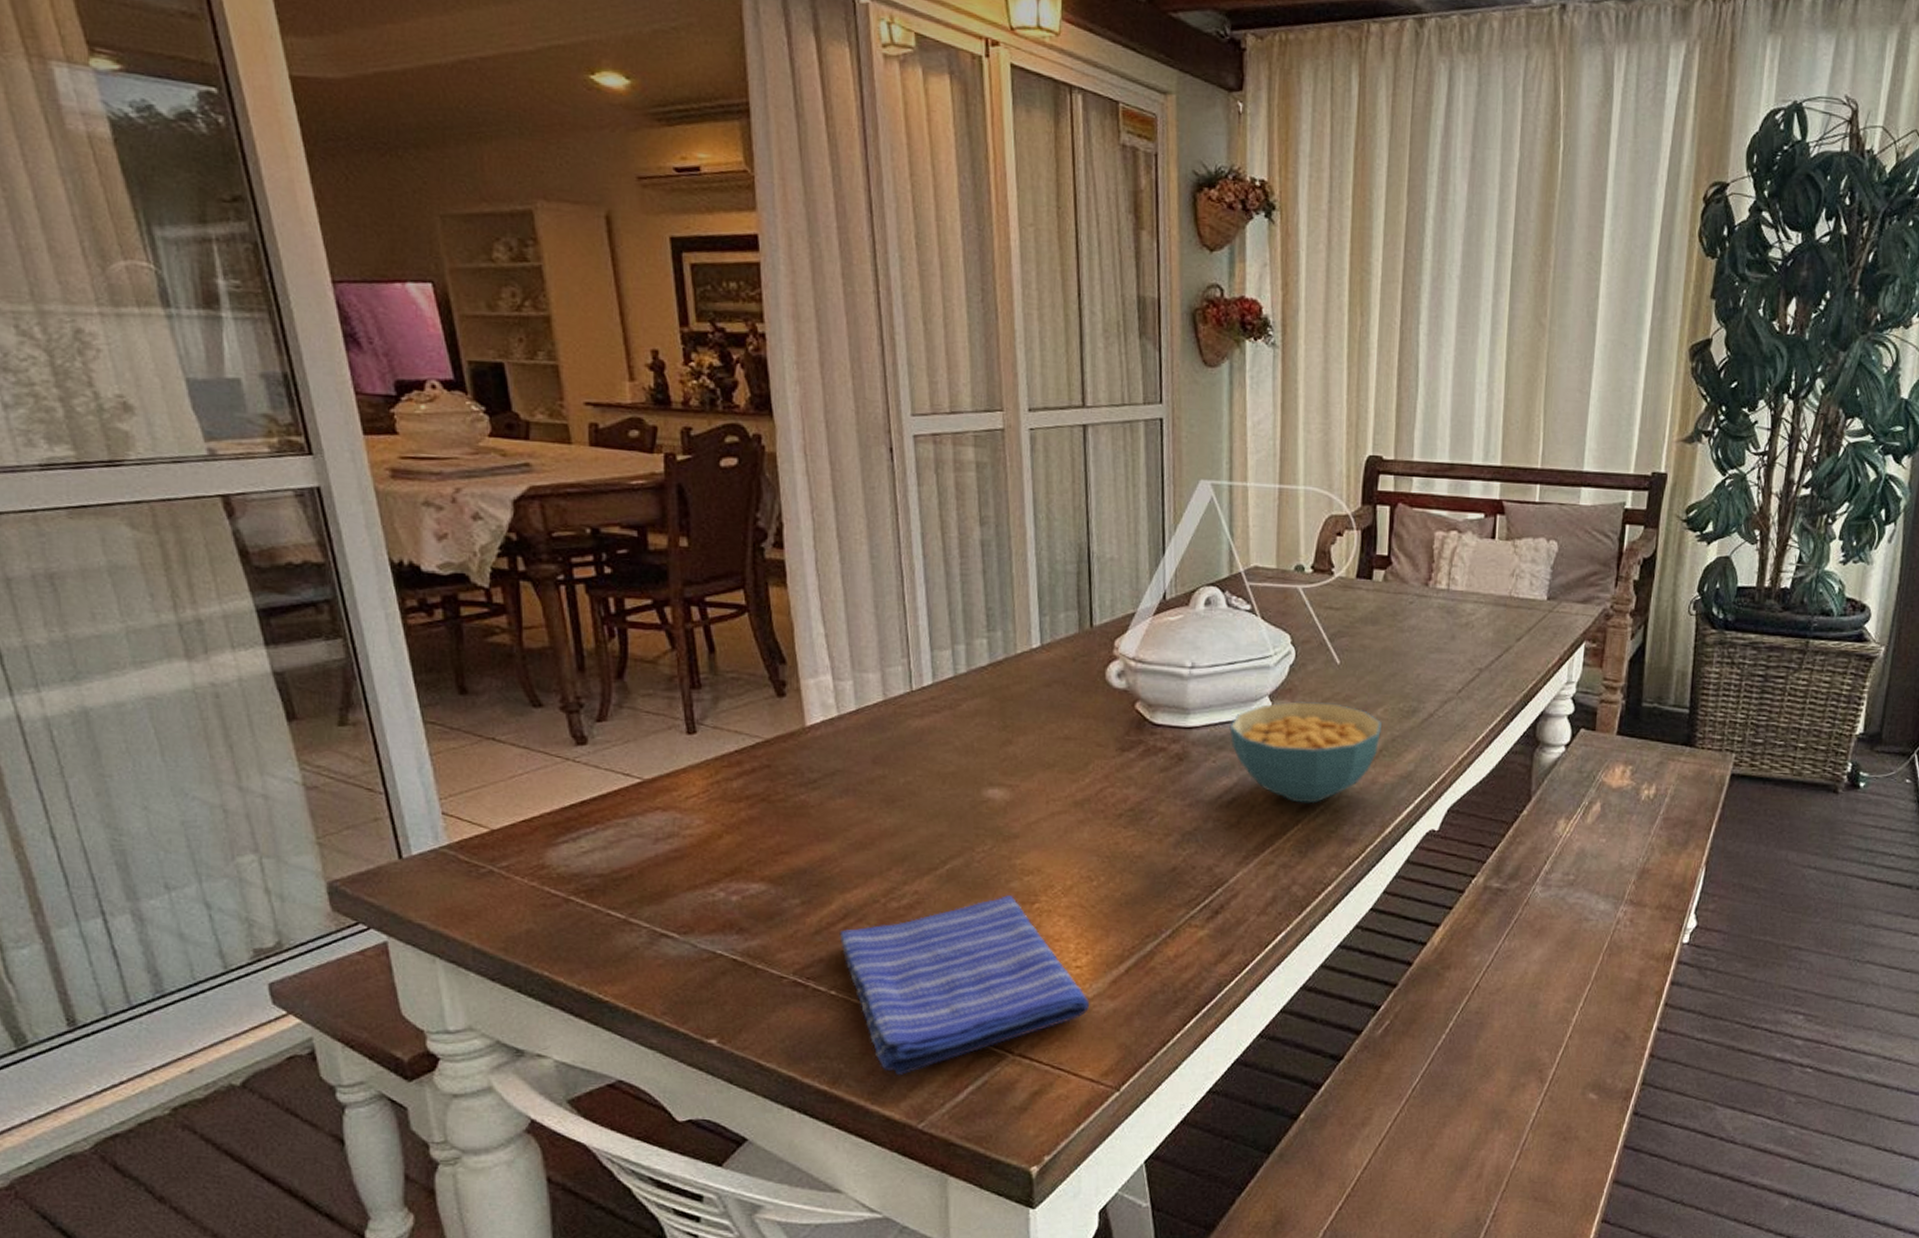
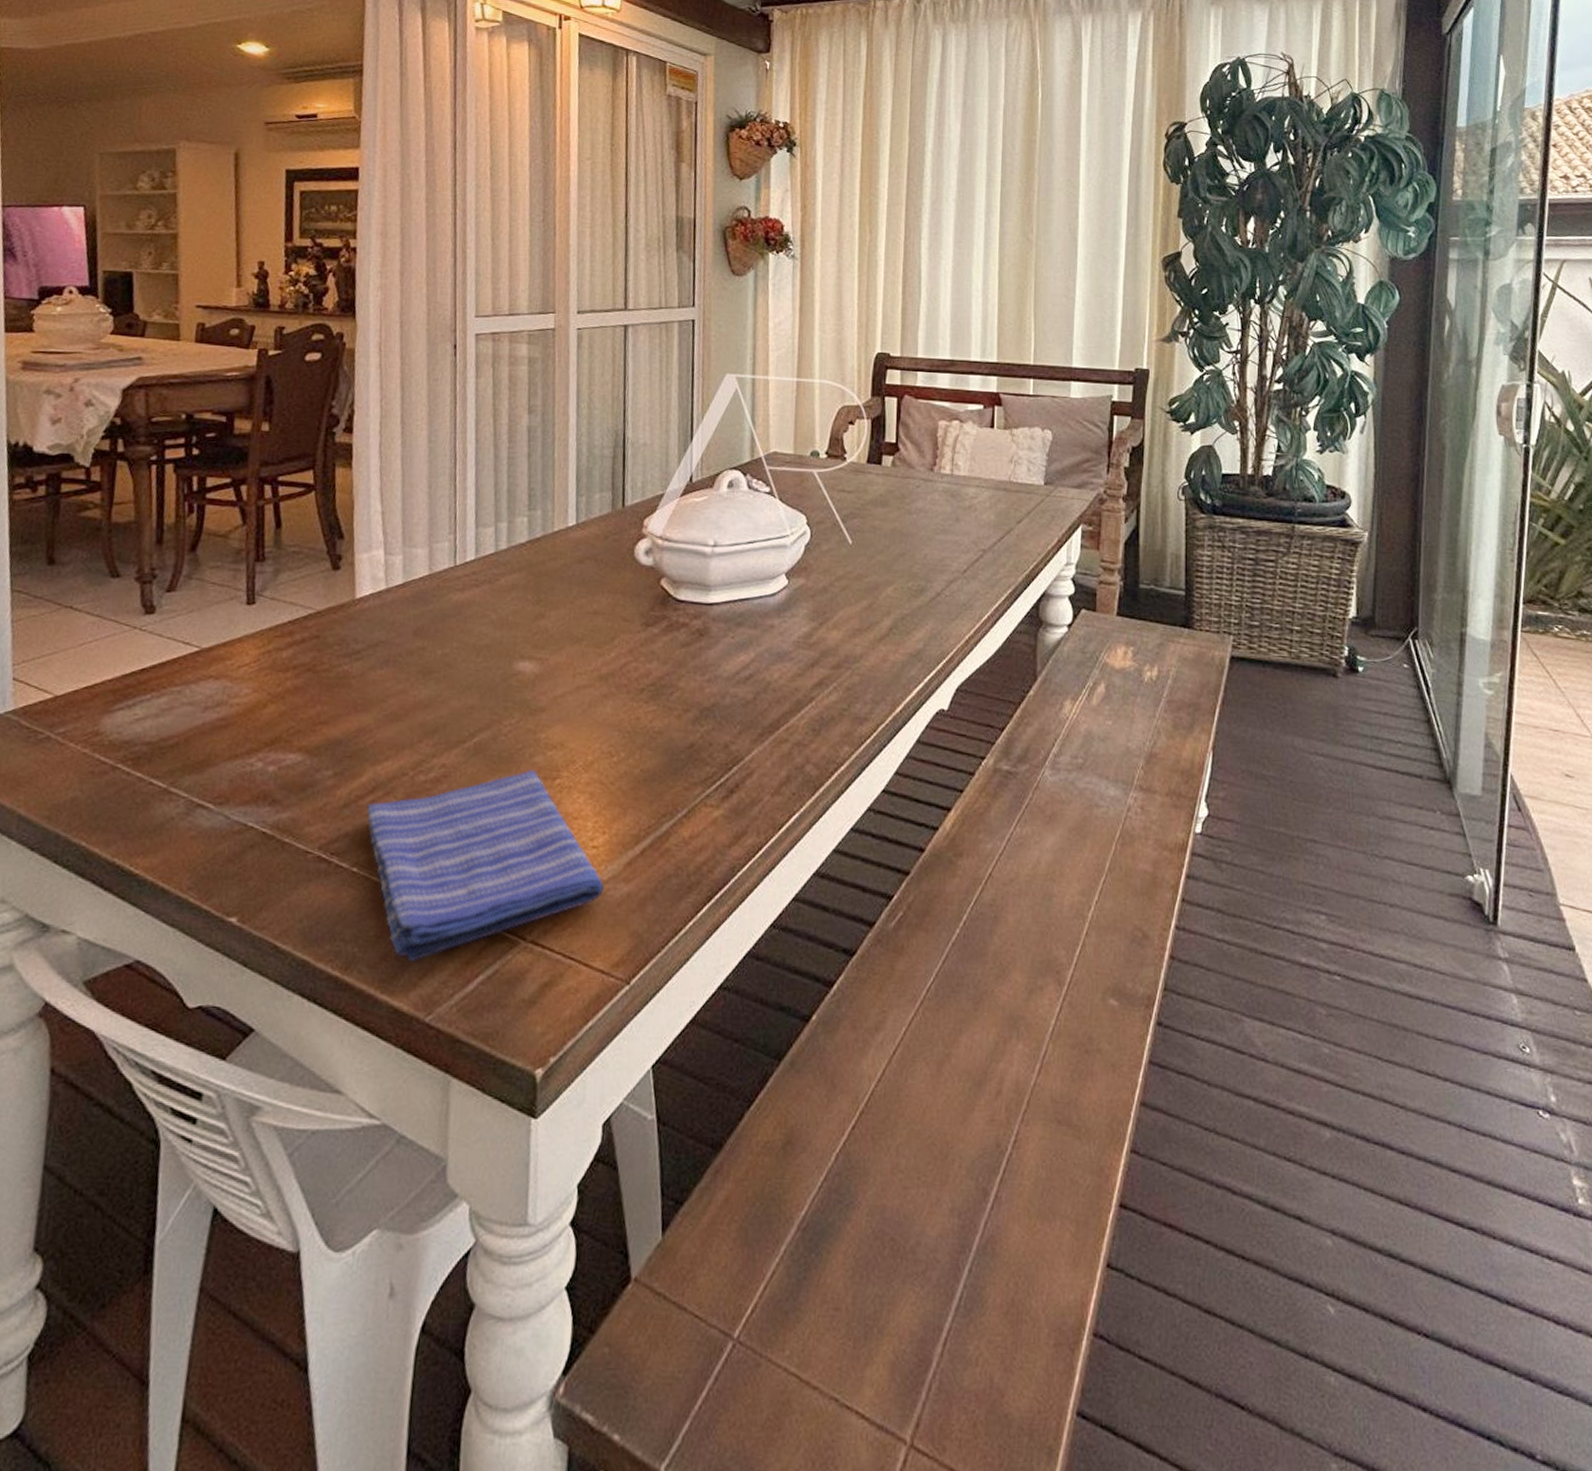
cereal bowl: present [1229,701,1381,804] -> none [748,579,891,681]

